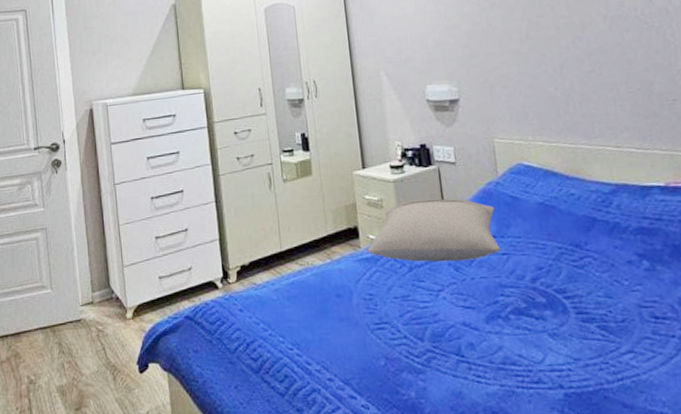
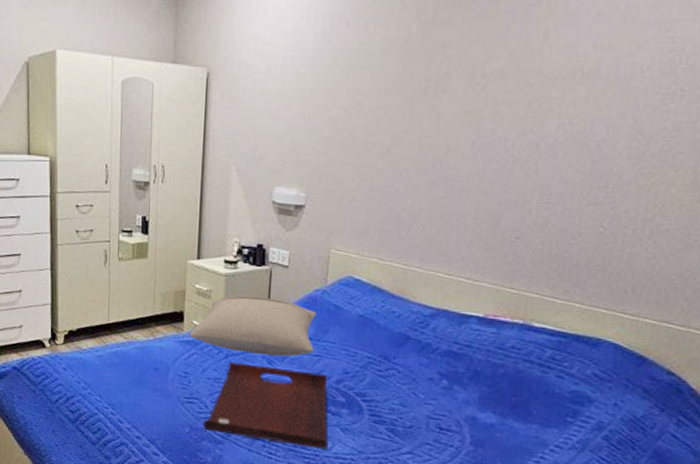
serving tray: none [398,273,540,363] -> present [203,362,328,450]

